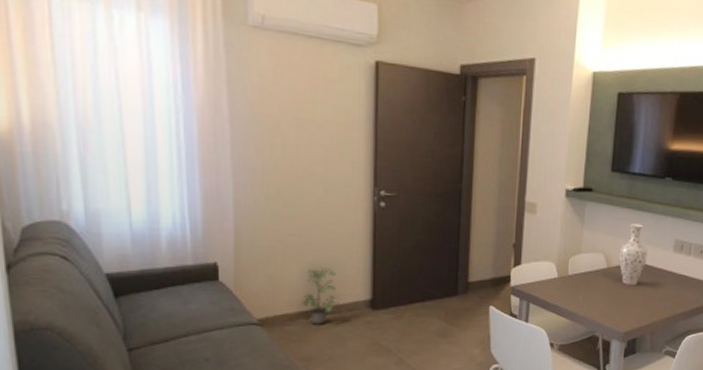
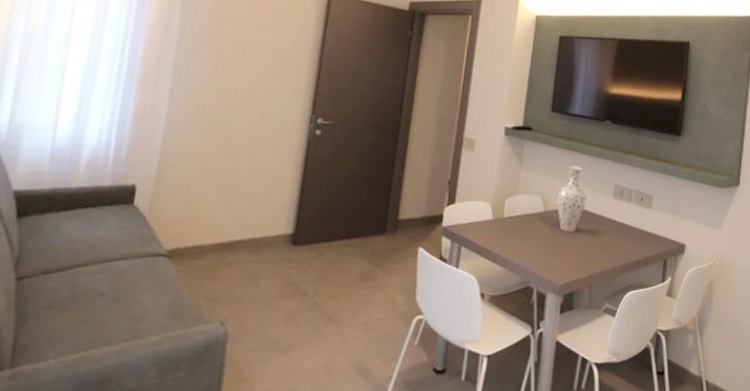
potted plant: present [302,266,341,326] -> none [218,194,260,261]

